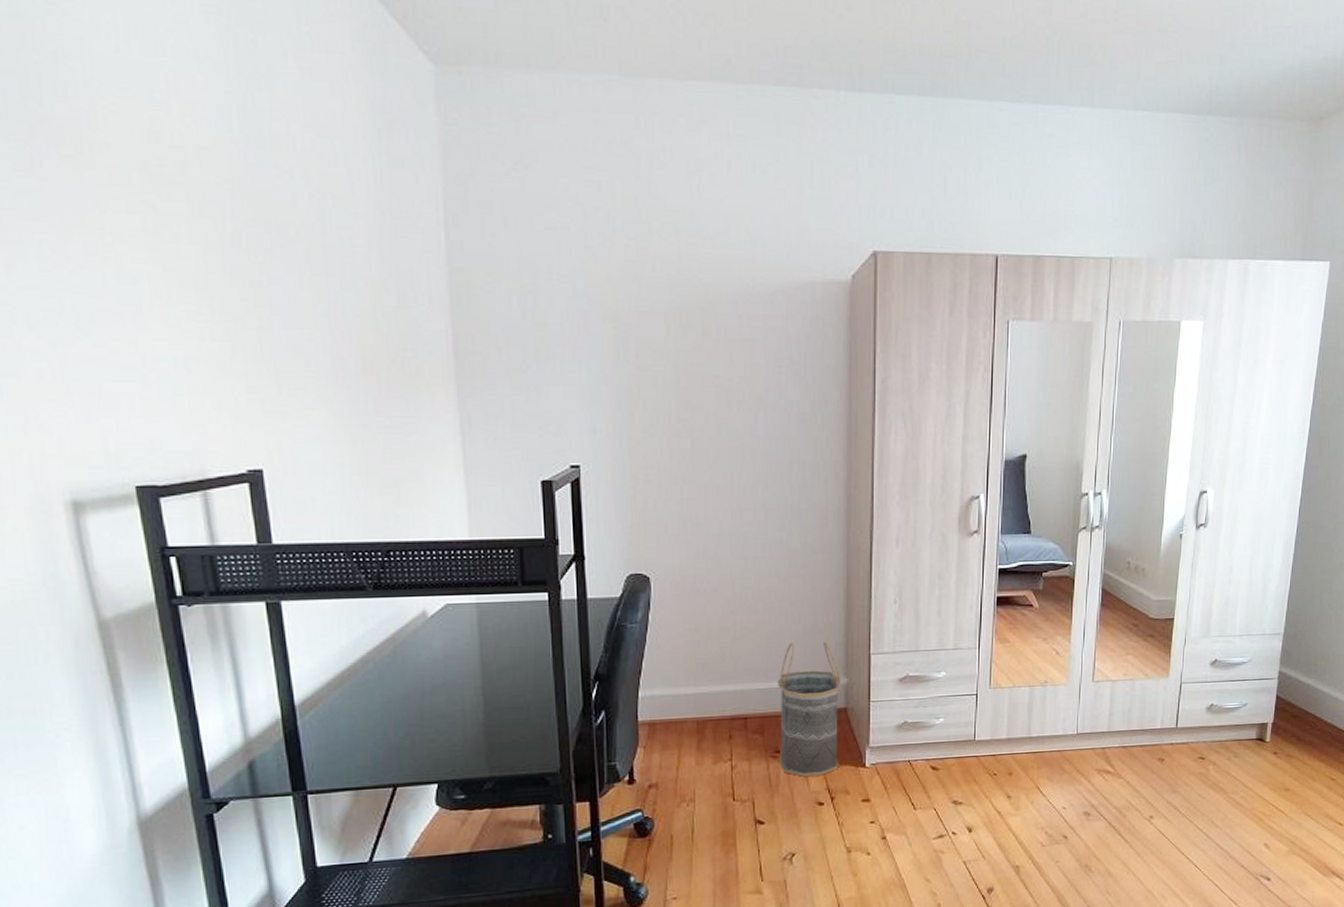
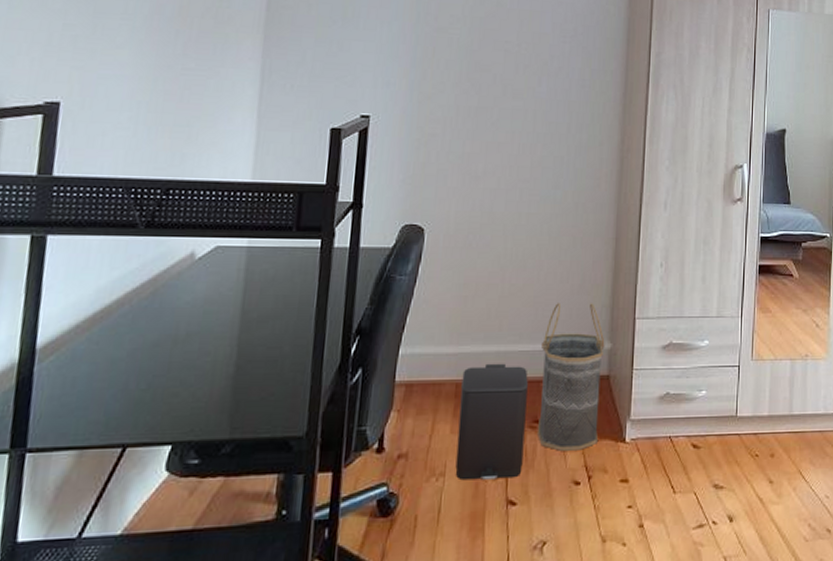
pedal bin: none [702,701,768,805] -> present [455,363,528,481]

